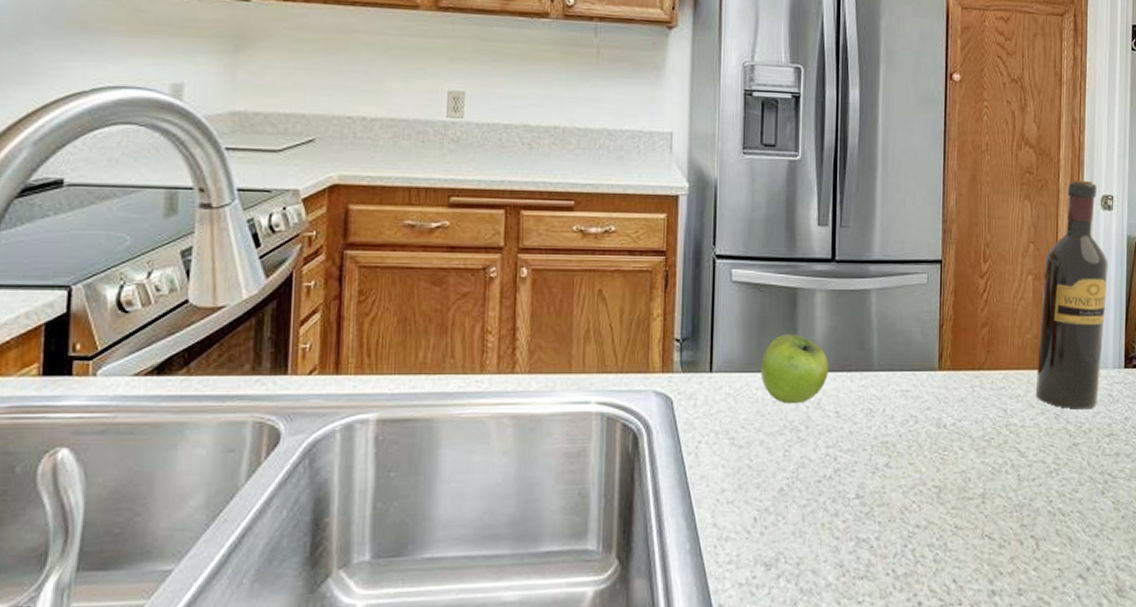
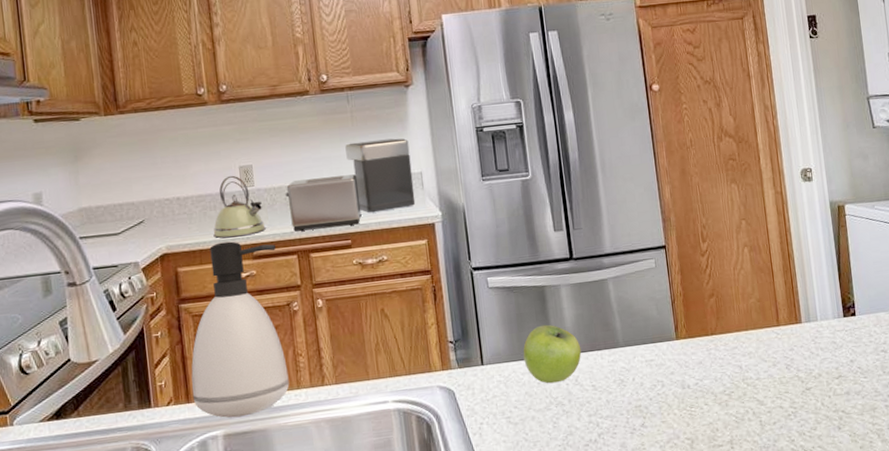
soap dispenser: none [344,181,479,400] -> present [191,241,289,418]
kettle: none [402,100,470,177] -> present [213,175,266,238]
toaster: none [502,119,594,184] -> present [286,174,362,232]
coffee maker: none [584,84,662,173] -> present [345,138,416,213]
wine bottle: present [1035,180,1108,409] -> none [757,158,823,359]

